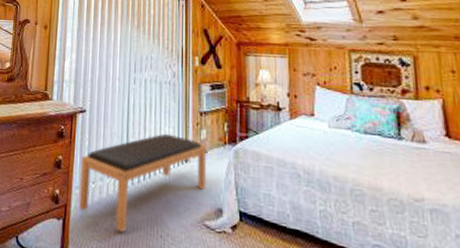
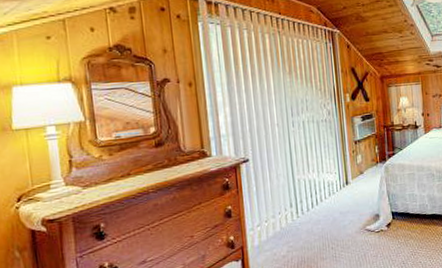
bench: present [78,133,207,233] -> none [250,164,366,255]

